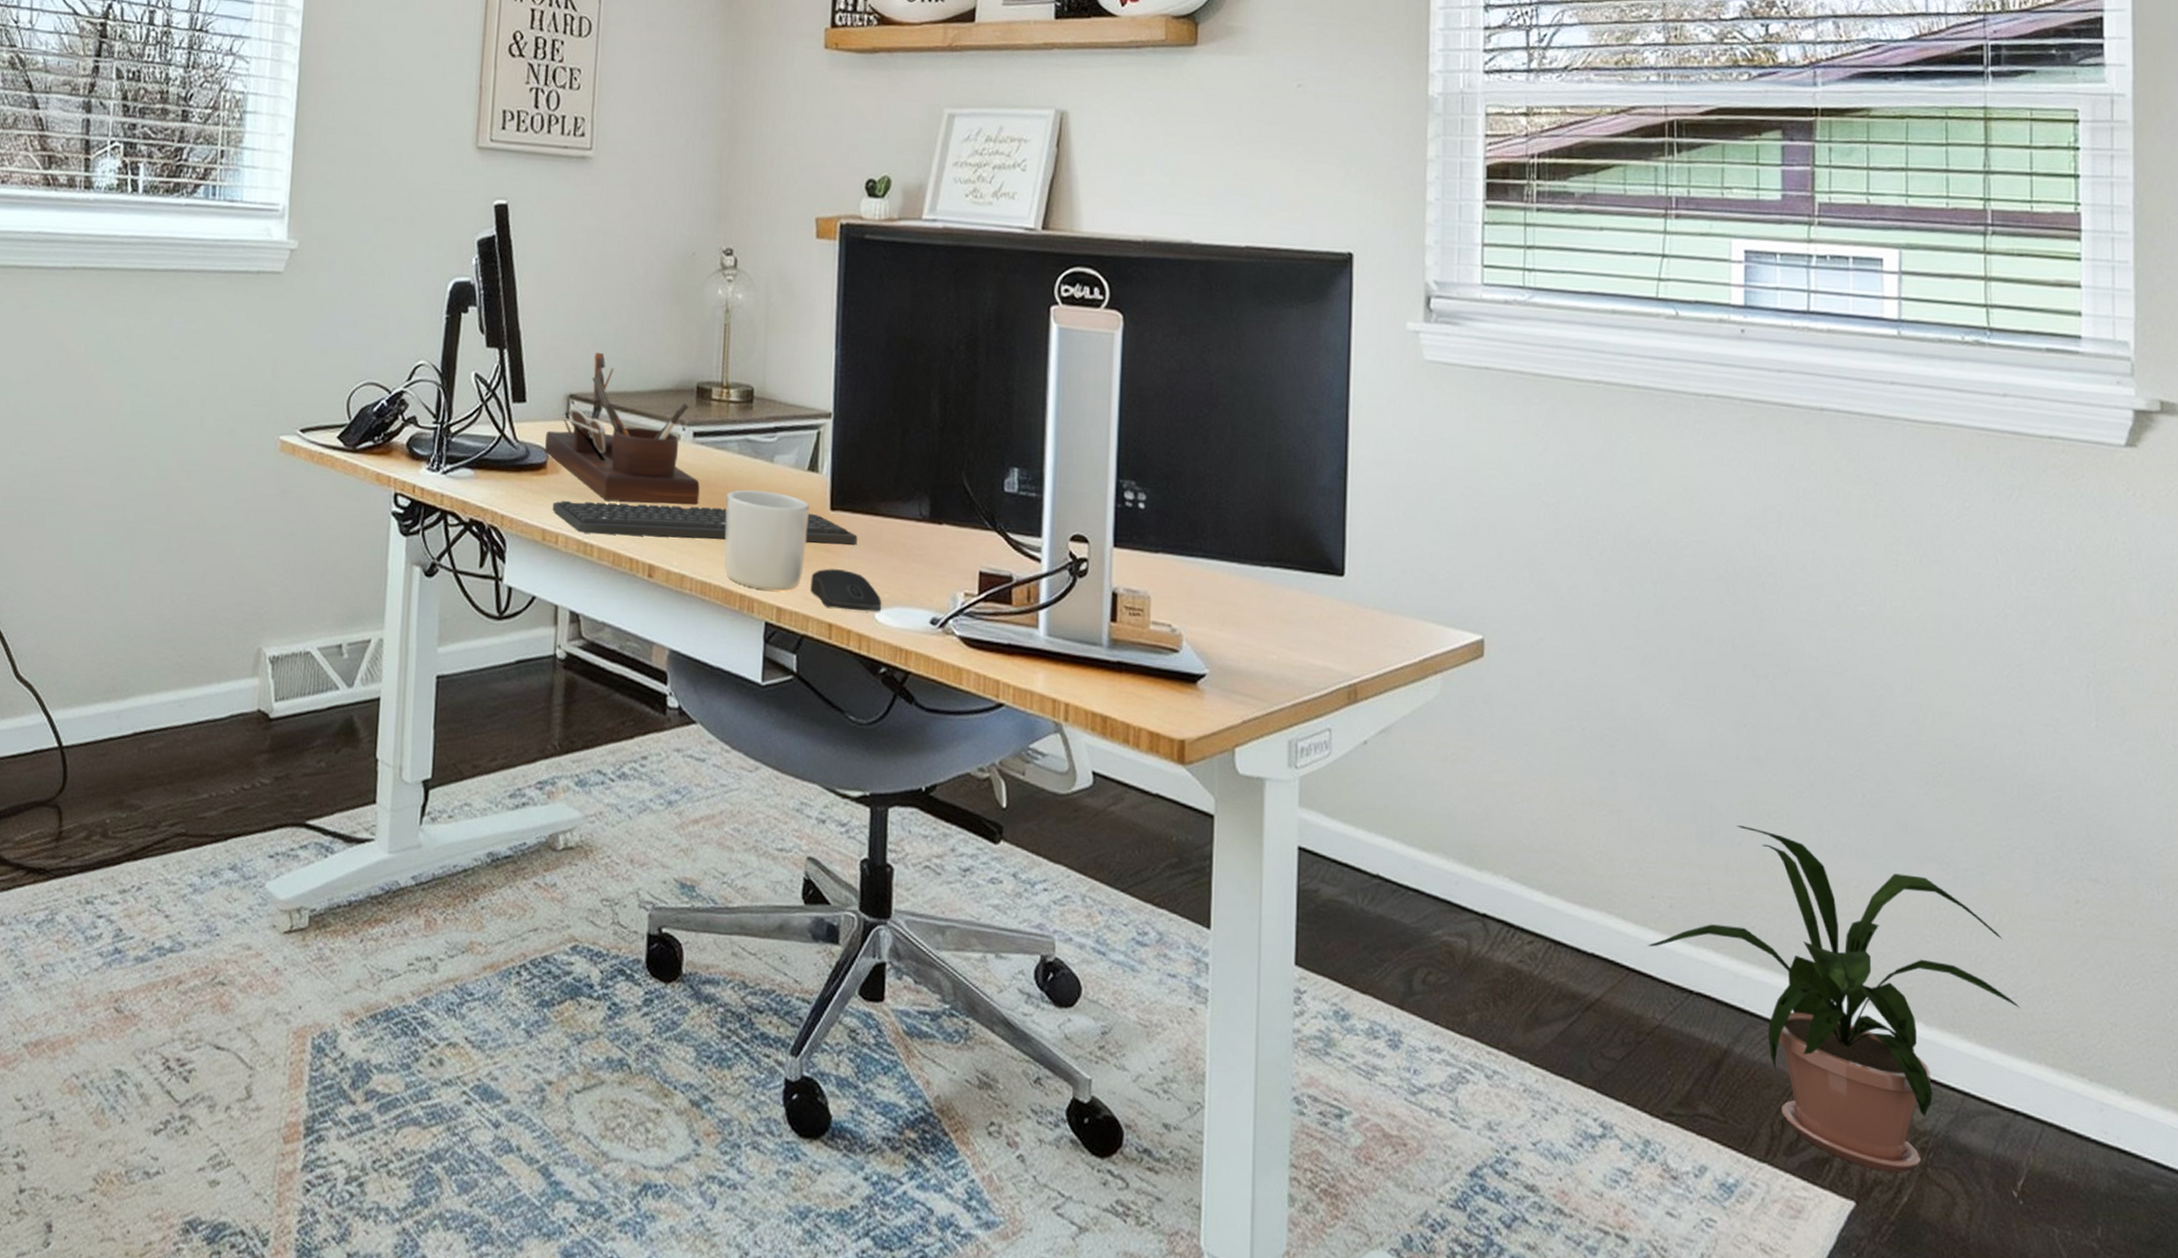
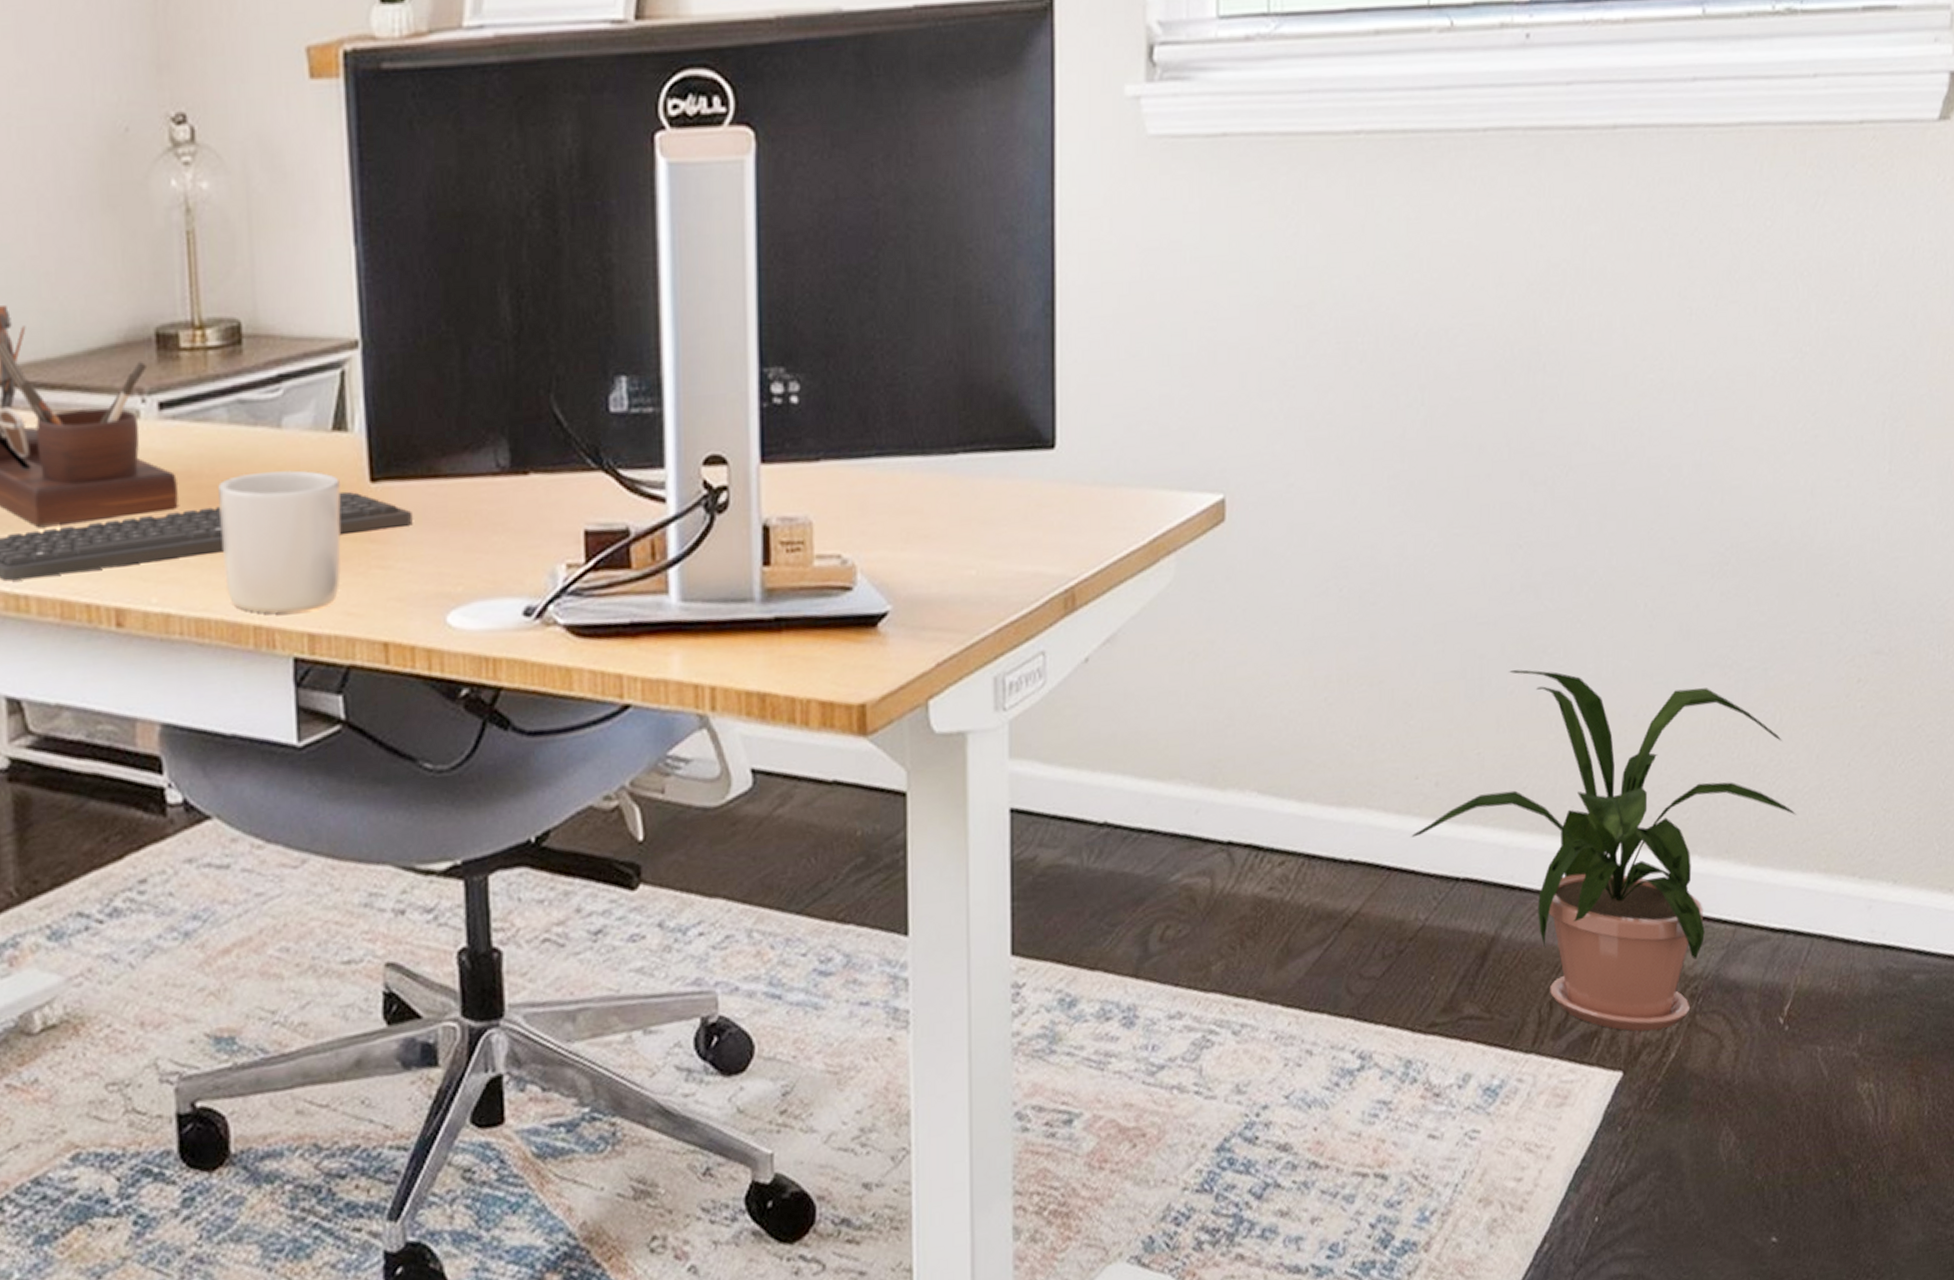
computer mouse: present [810,568,882,612] -> none [352,563,455,620]

